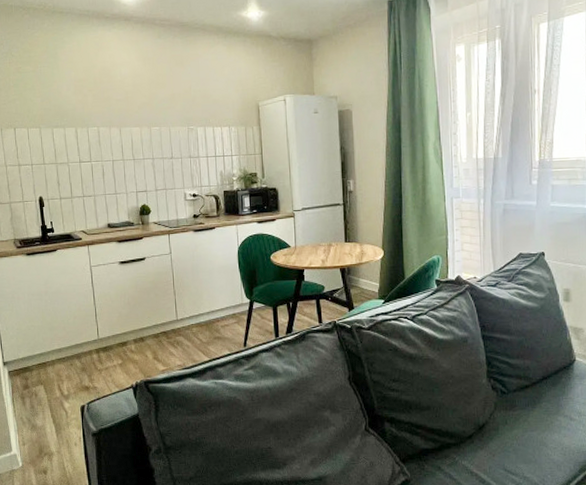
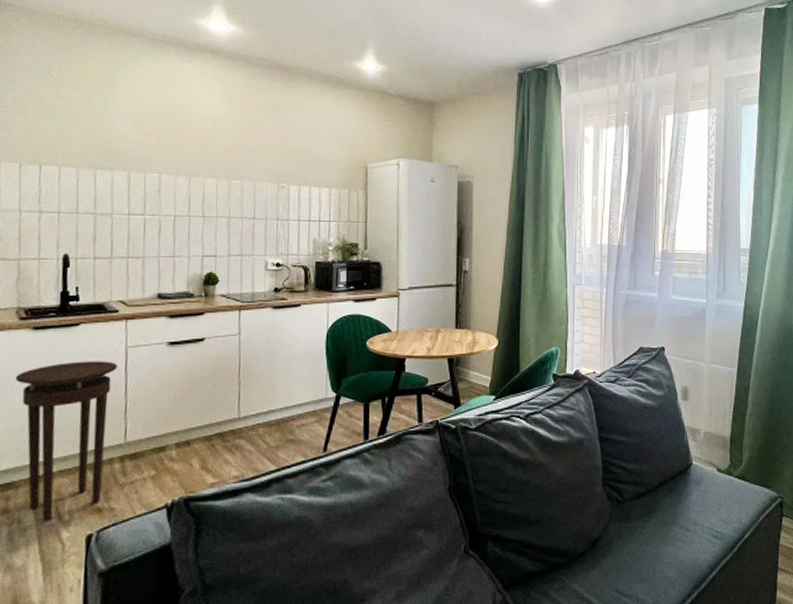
stool: none [19,277,87,395] -> present [15,361,117,521]

